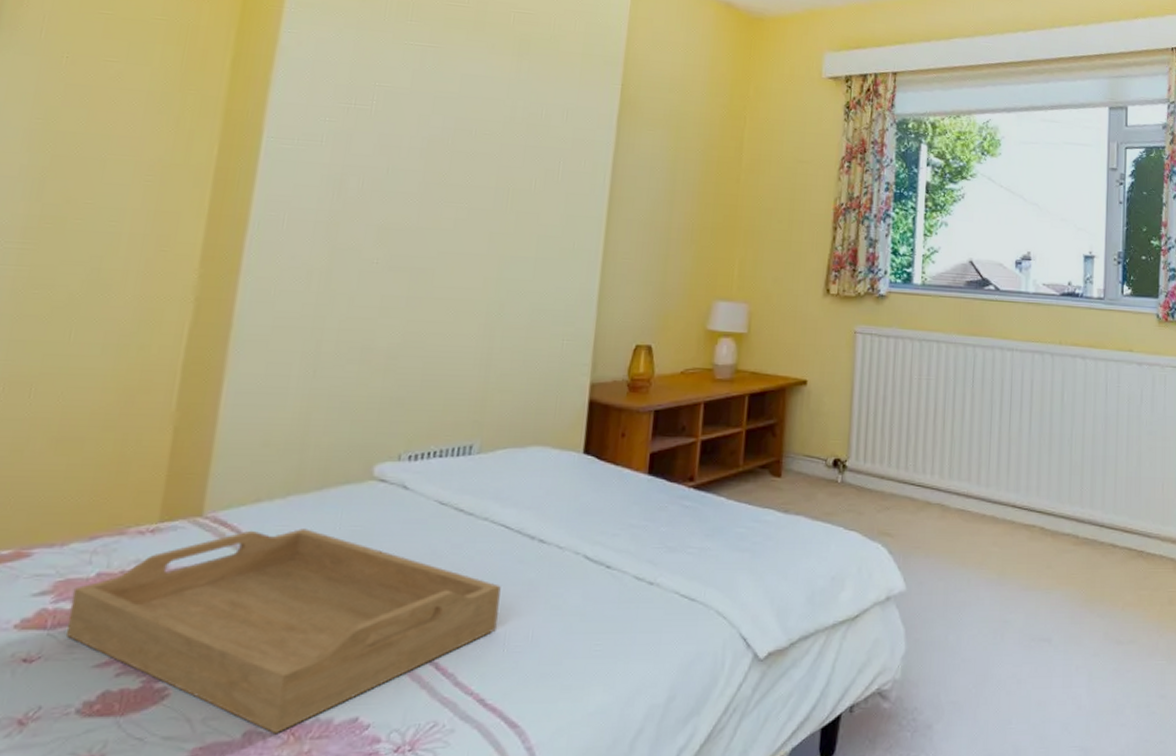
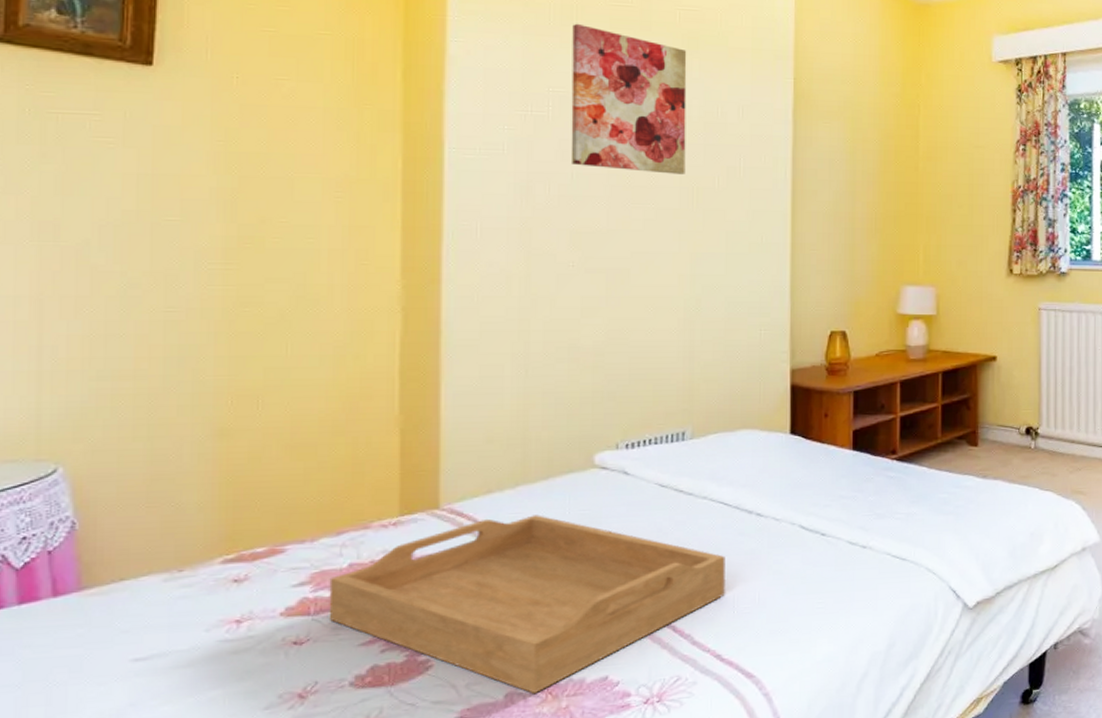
wall art: none [388,20,518,175] -> present [570,23,687,174]

